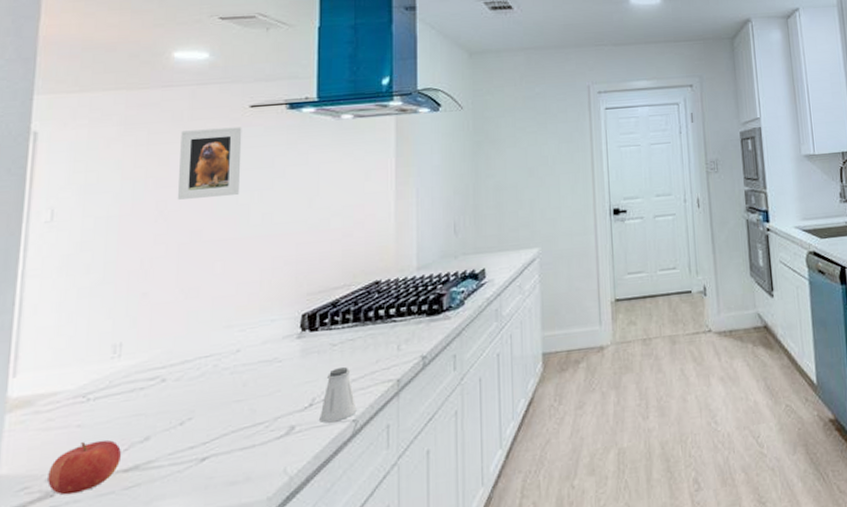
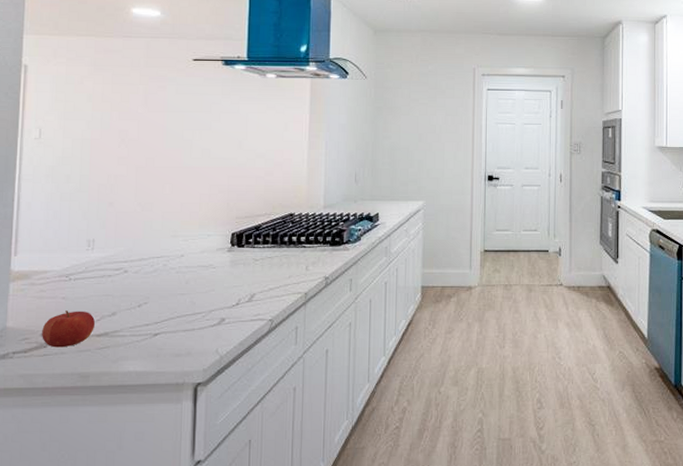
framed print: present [177,127,242,200] -> none [135,75,187,132]
saltshaker: present [320,367,357,423] -> none [244,278,273,319]

